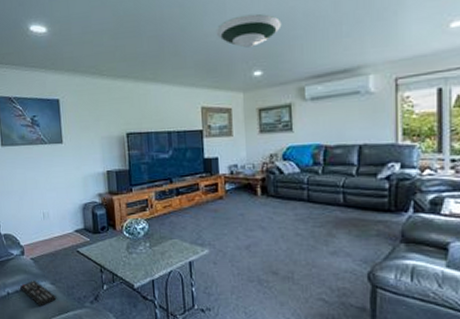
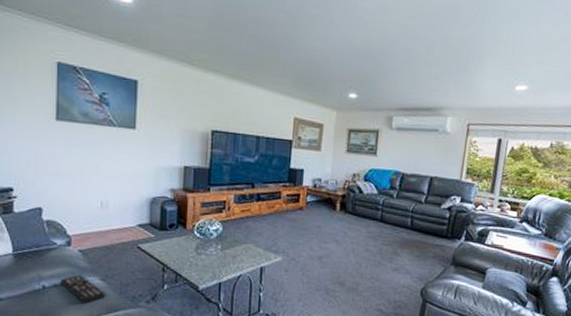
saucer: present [215,13,282,48] -> none [319,37,381,70]

